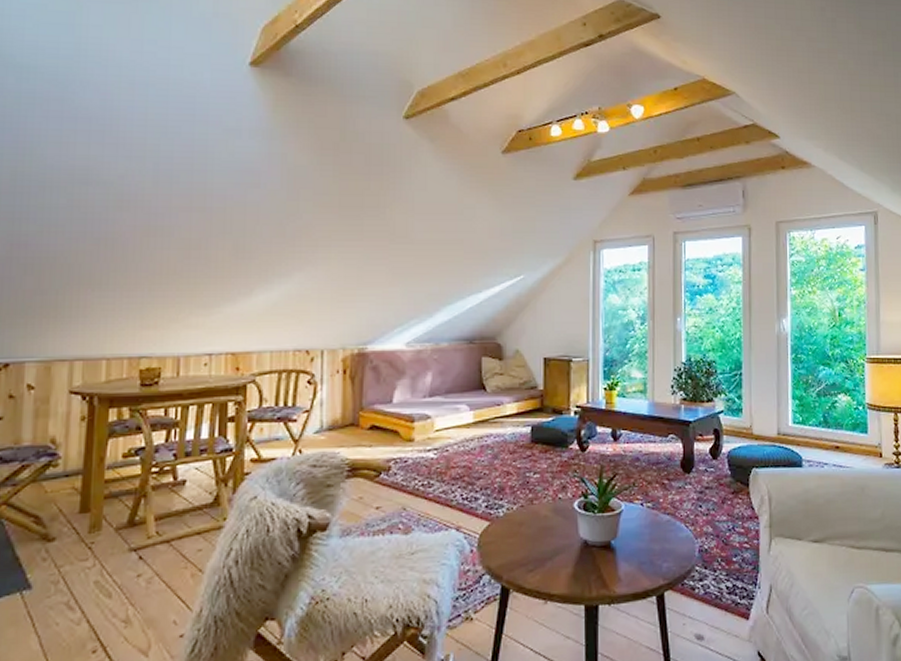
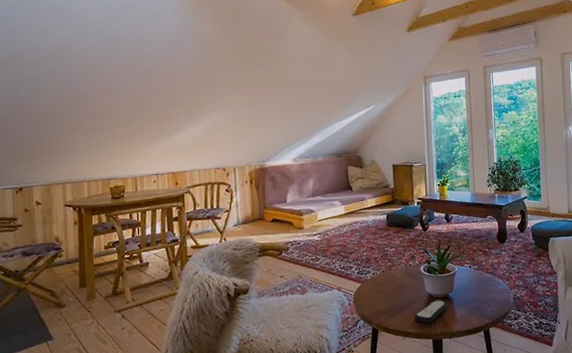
remote control: none [561,549,608,582] -> present [414,300,447,323]

